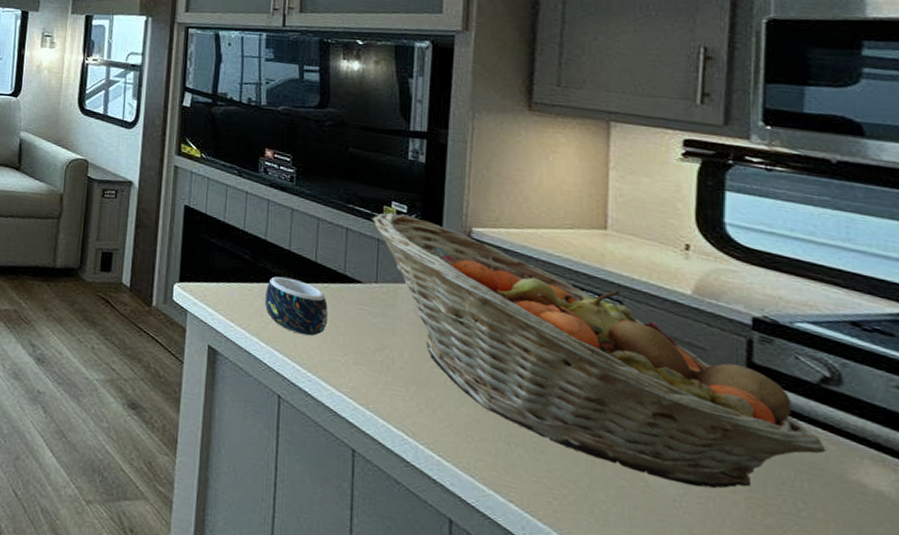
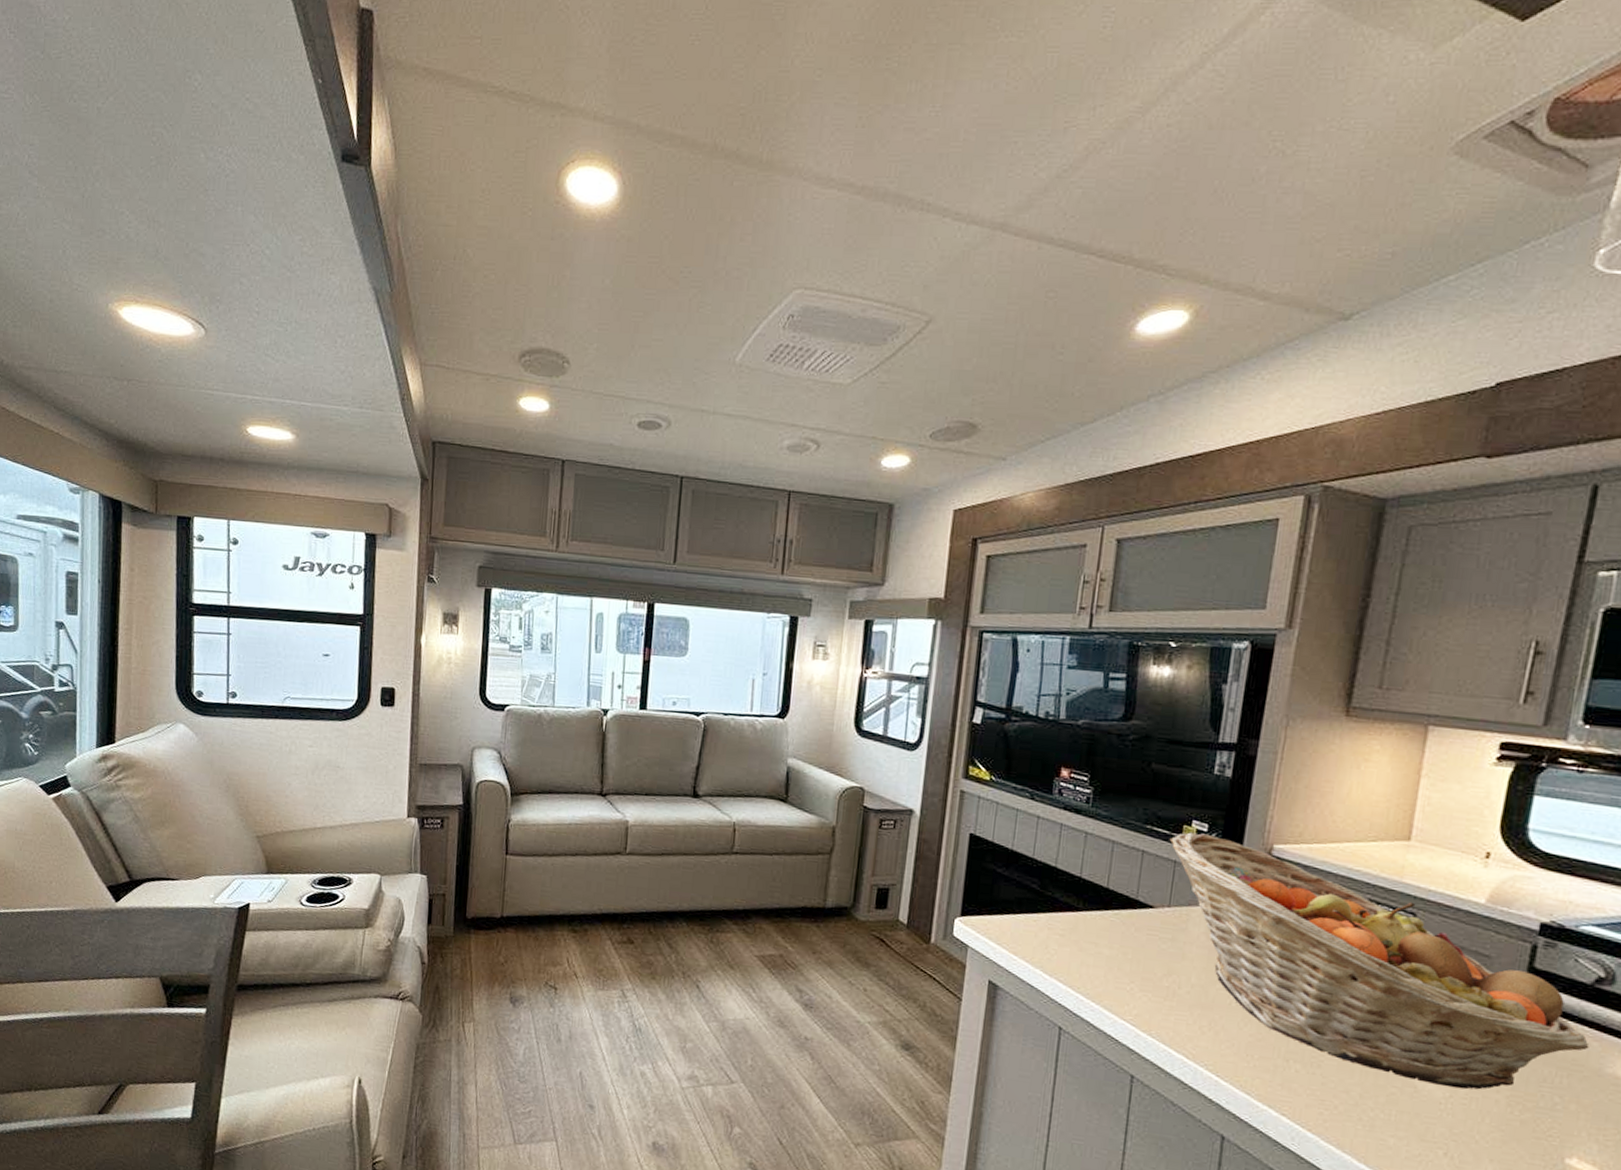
mug: present [264,276,328,336] -> none [1050,905,1117,965]

